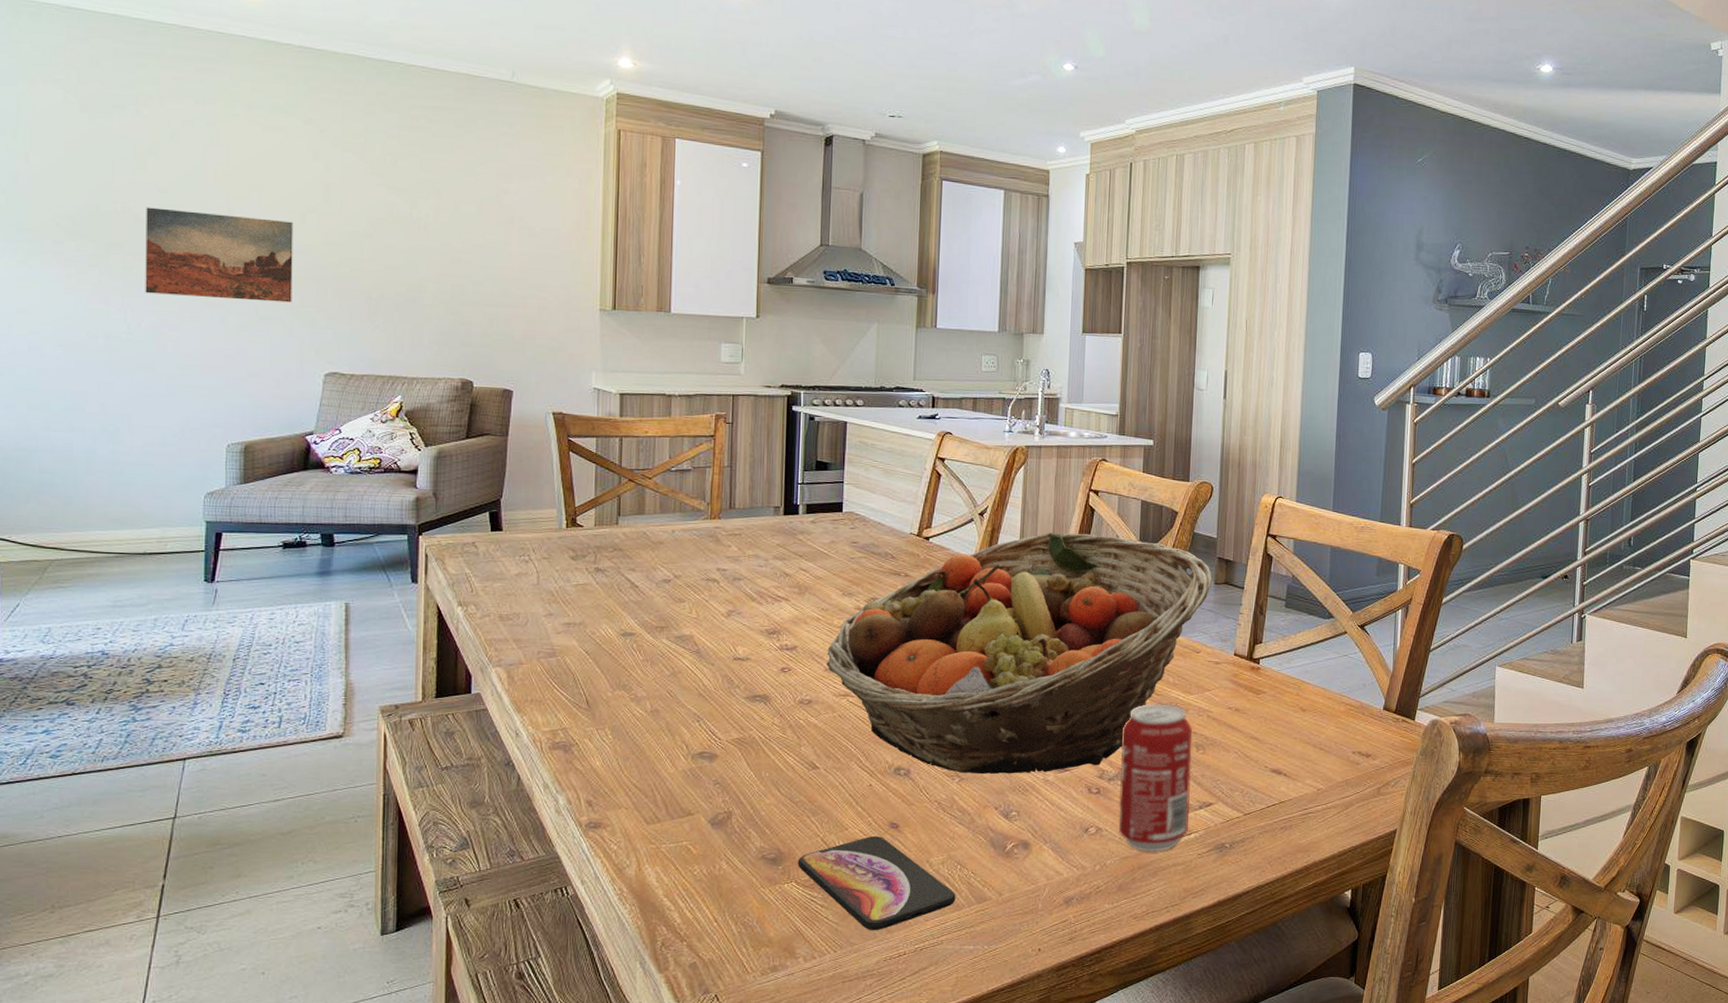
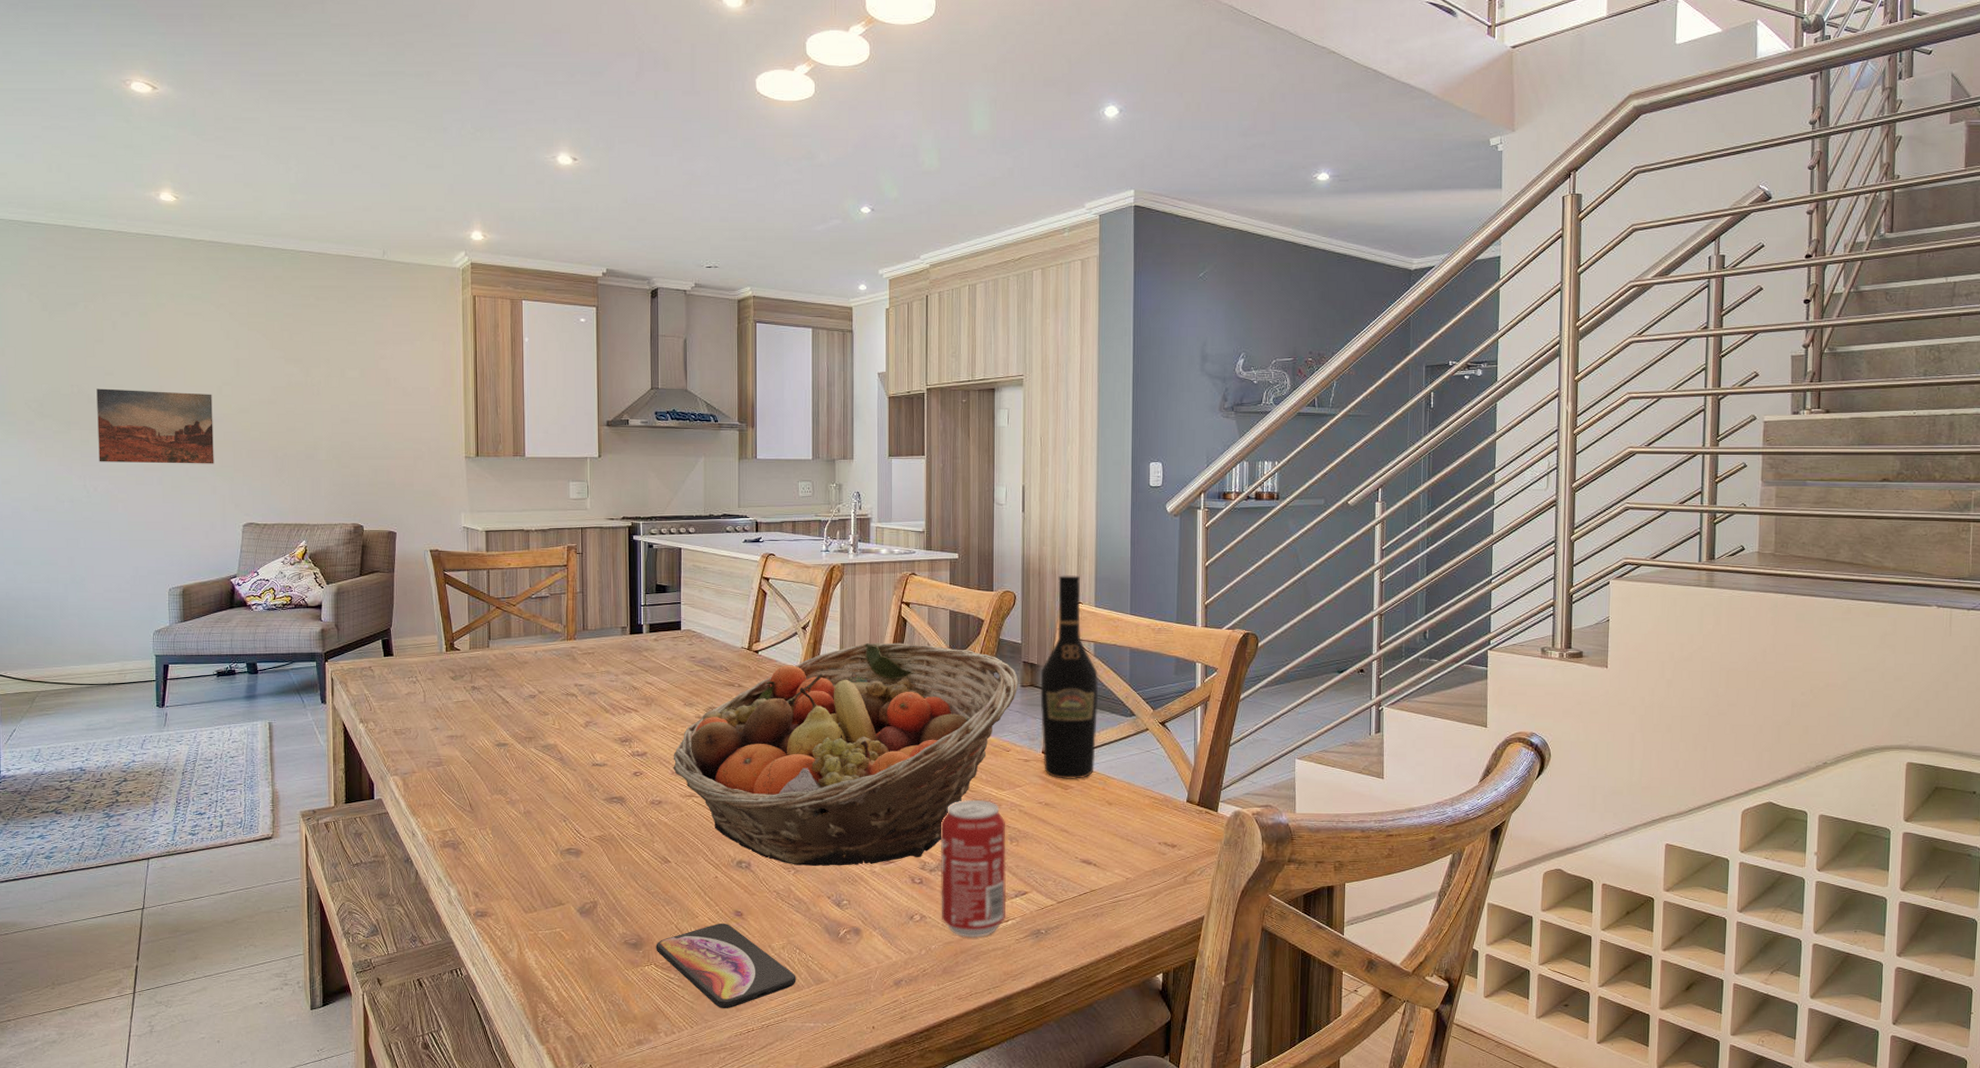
wine bottle: none [1234,467,1297,684] -> present [1040,575,1099,779]

